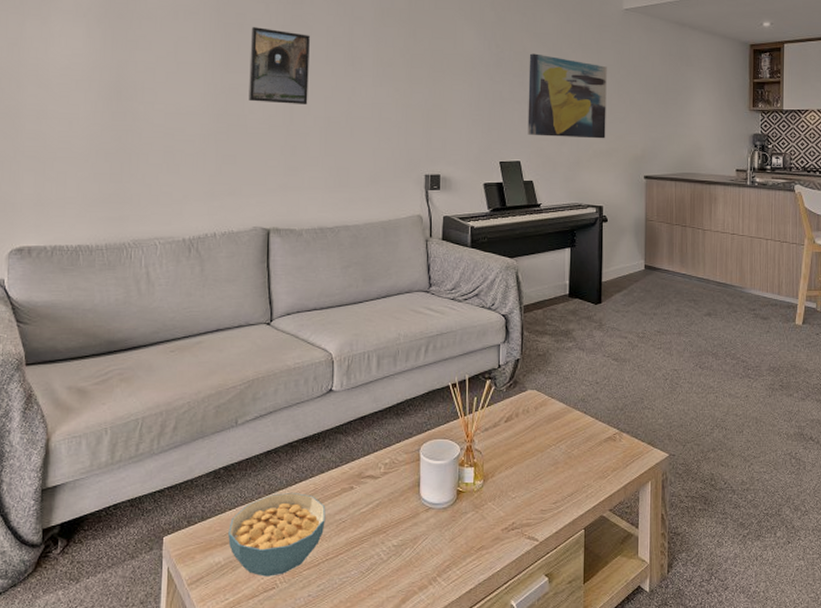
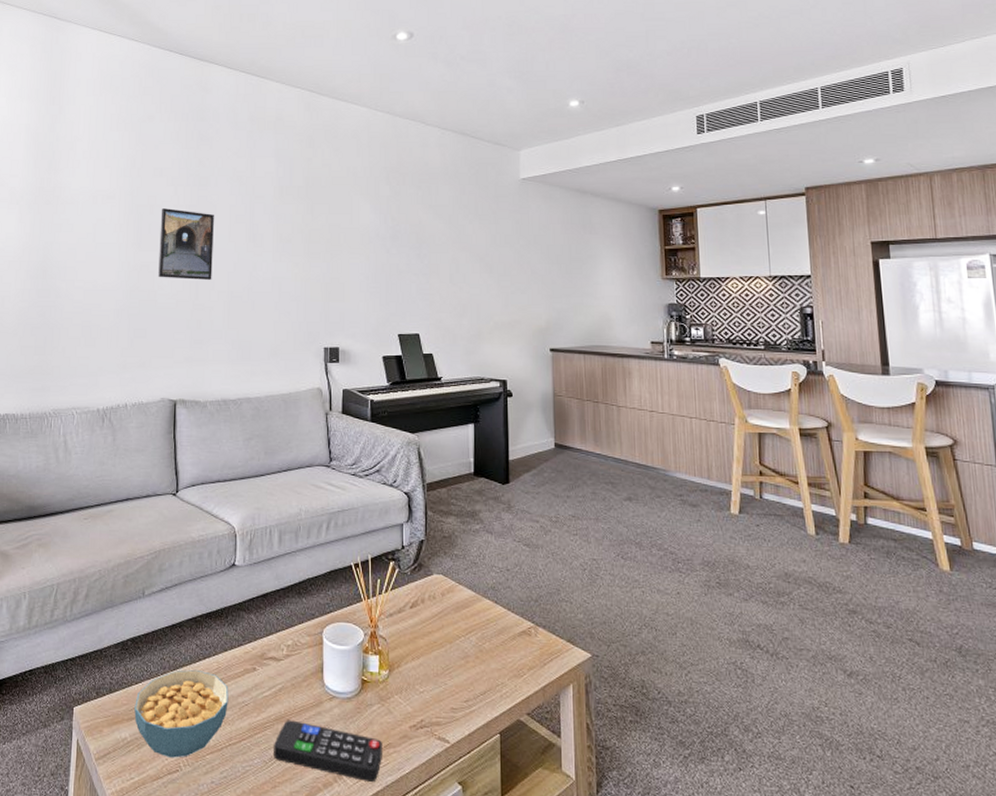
remote control: none [370,532,476,581] -> present [274,720,382,782]
wall art: present [527,53,607,139] -> none [425,225,507,310]

